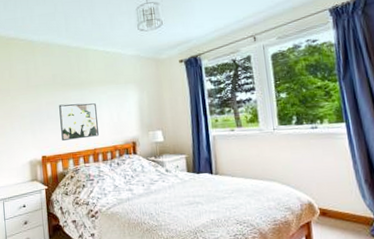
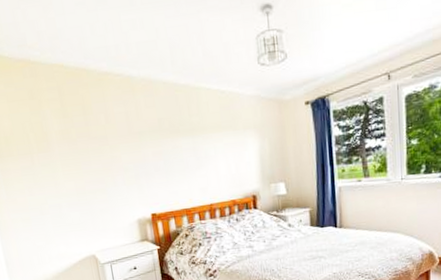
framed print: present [59,103,100,141] -> none [168,152,216,196]

